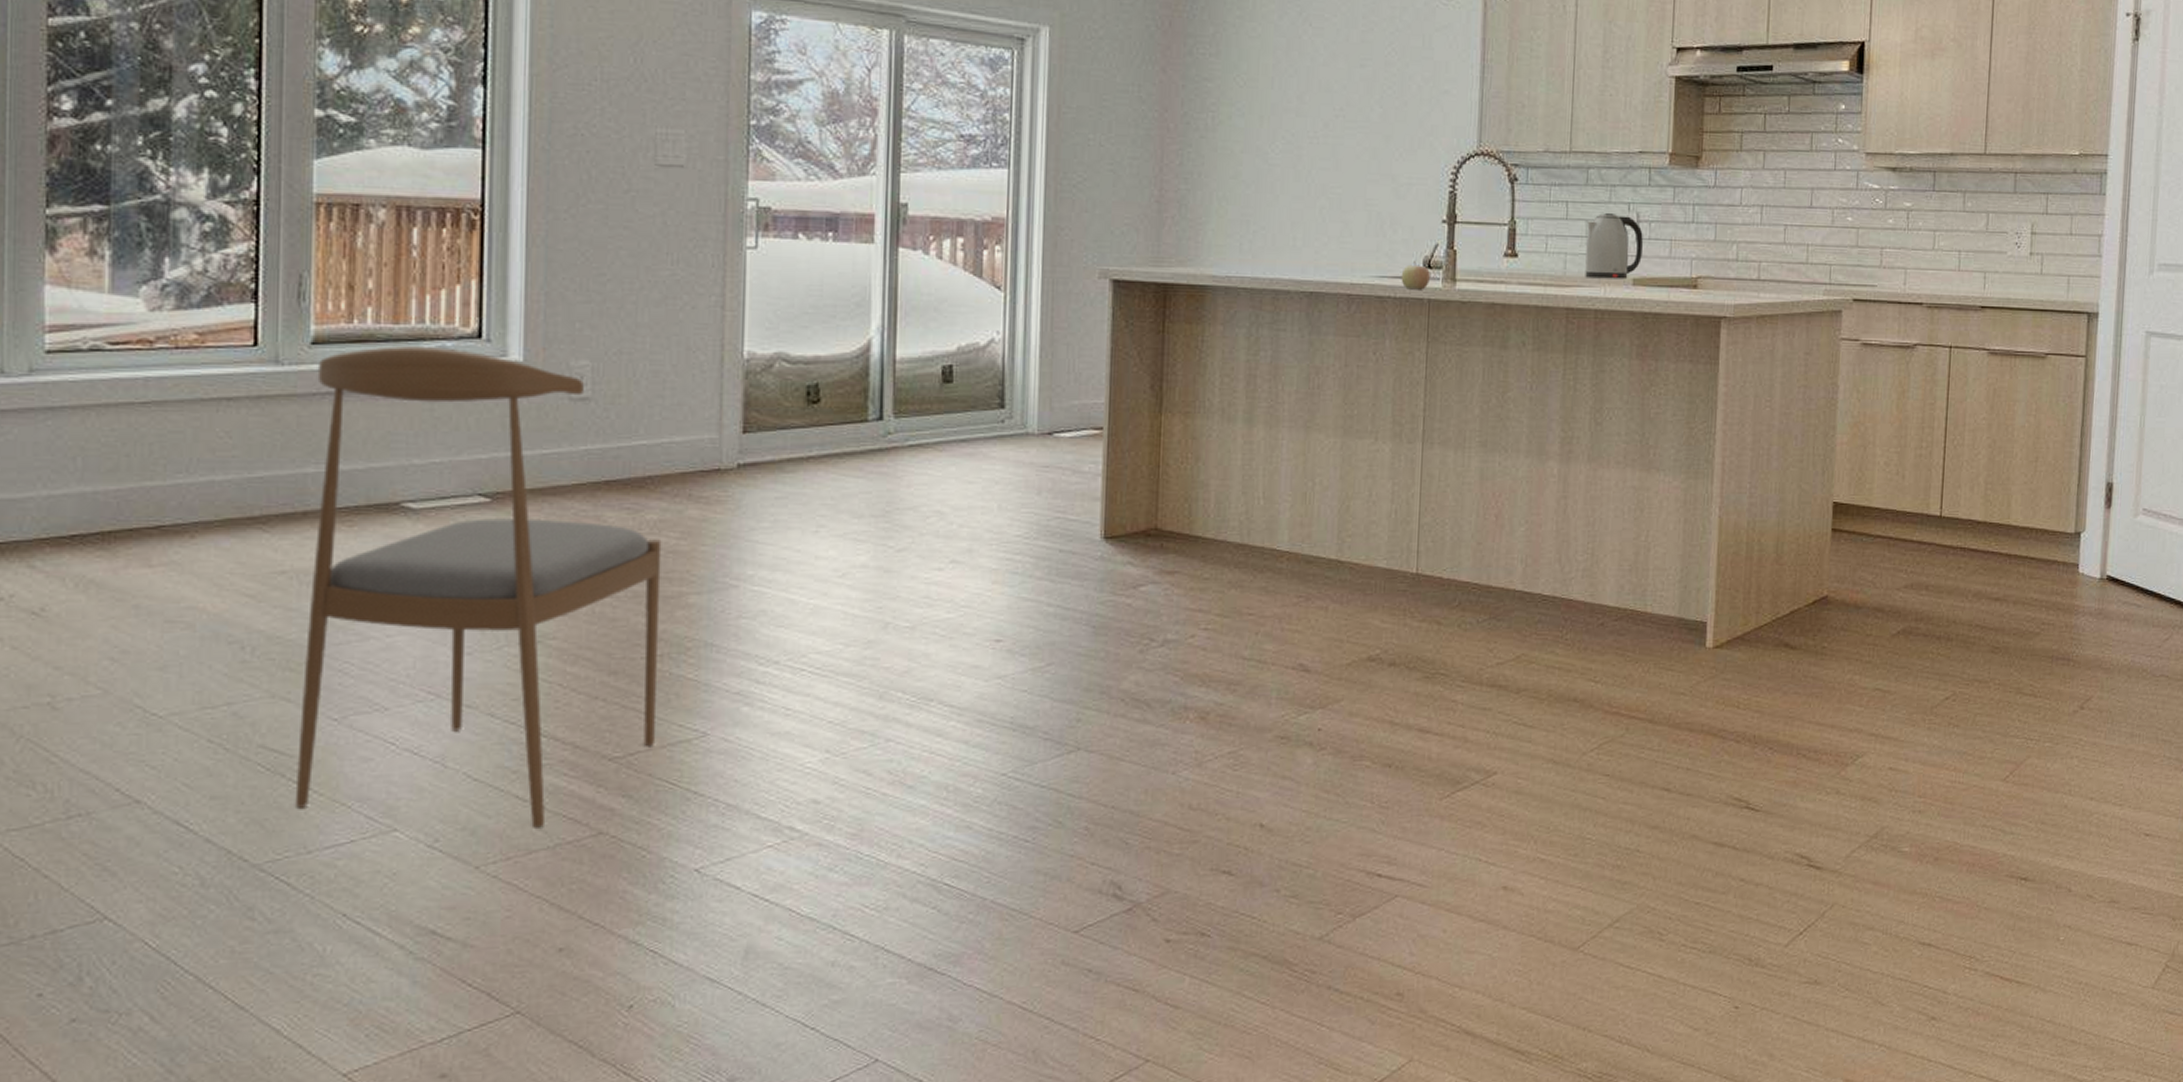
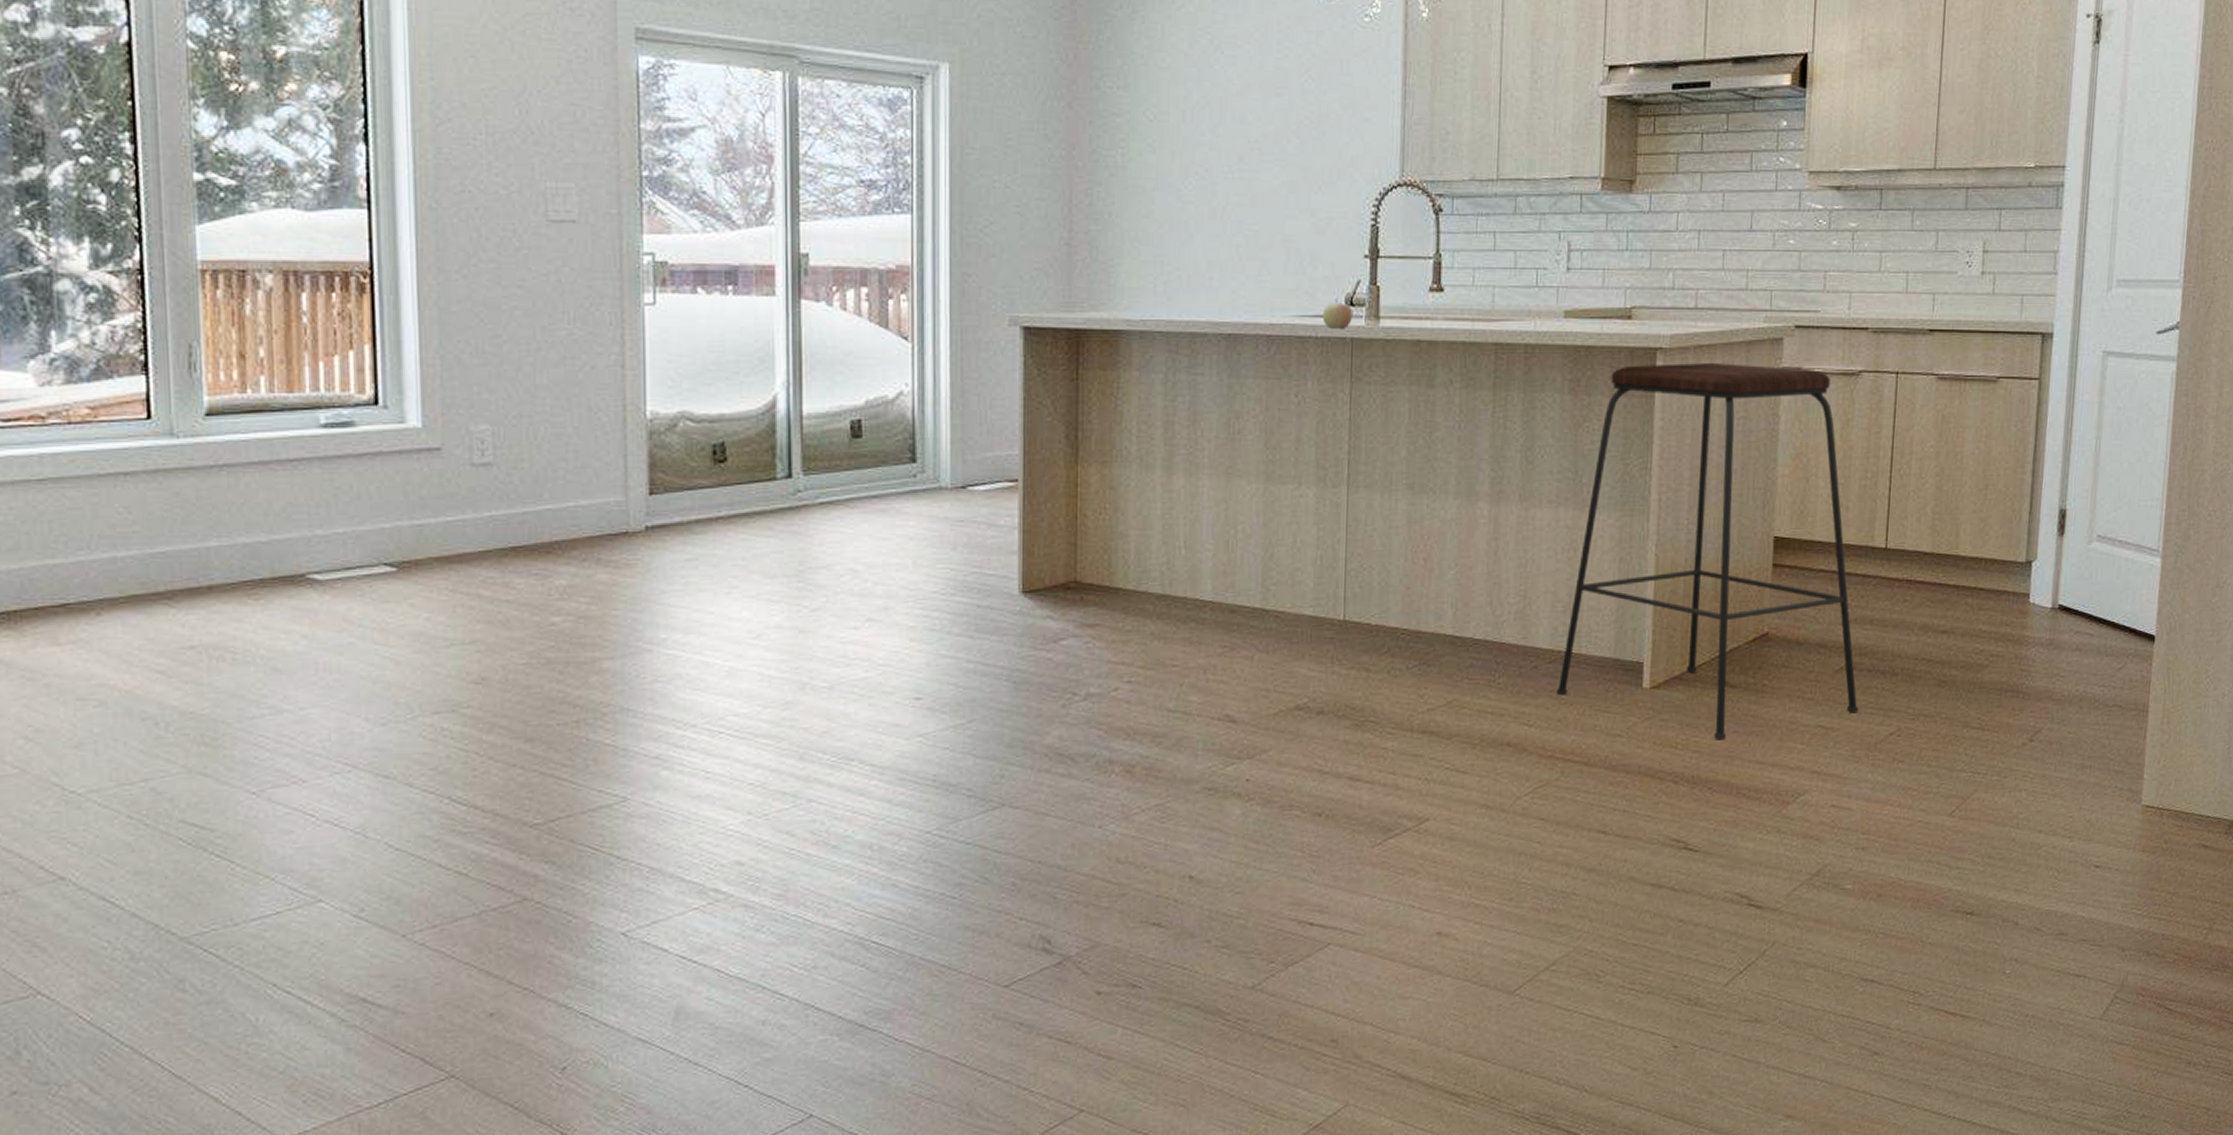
dining chair: present [294,346,662,828] -> none [213,415,575,896]
kettle: present [1585,213,1643,280] -> none [1514,243,1575,312]
bar stool: none [1622,332,1916,701] -> present [1556,363,1859,740]

